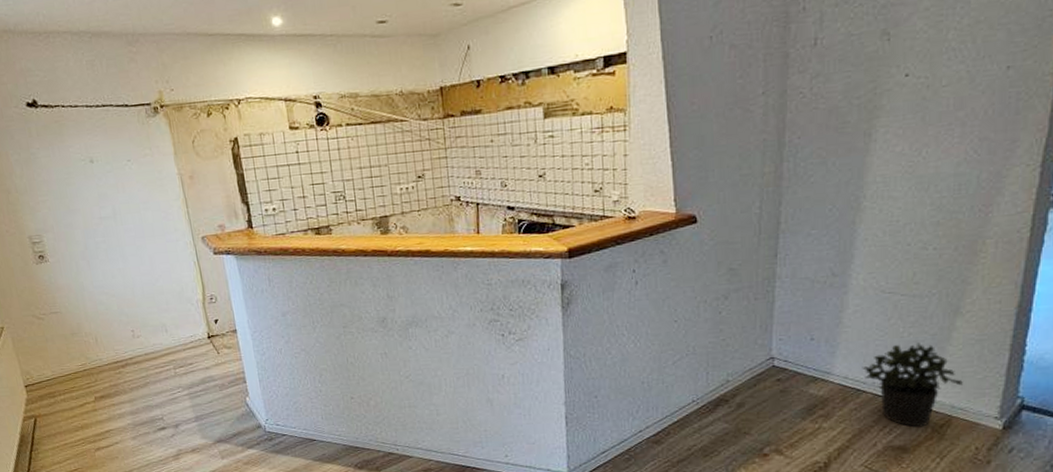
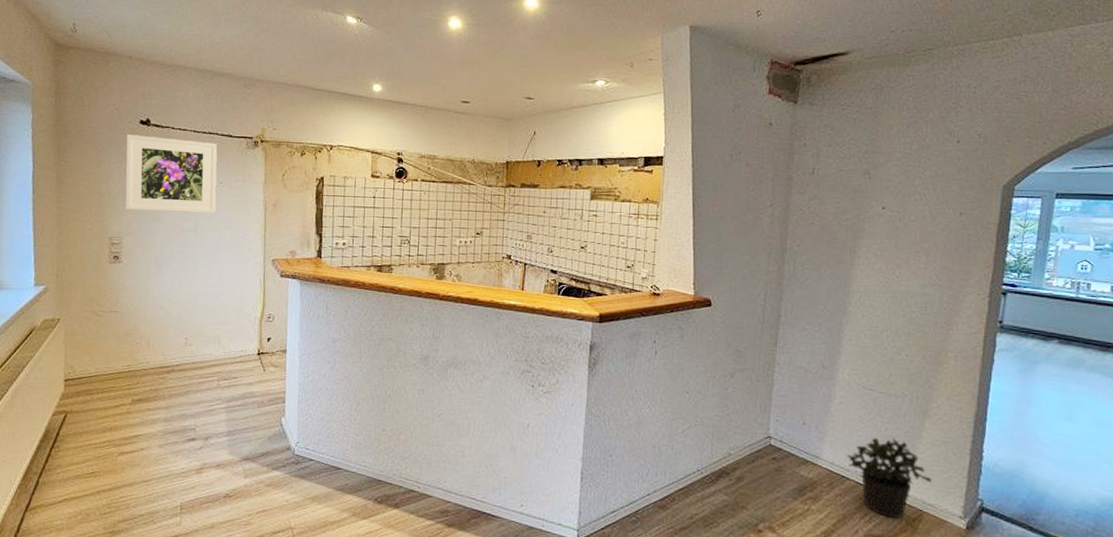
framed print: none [16,116,131,205] -> present [125,134,218,213]

